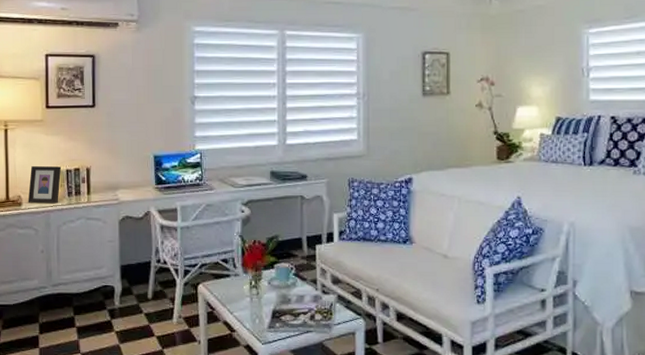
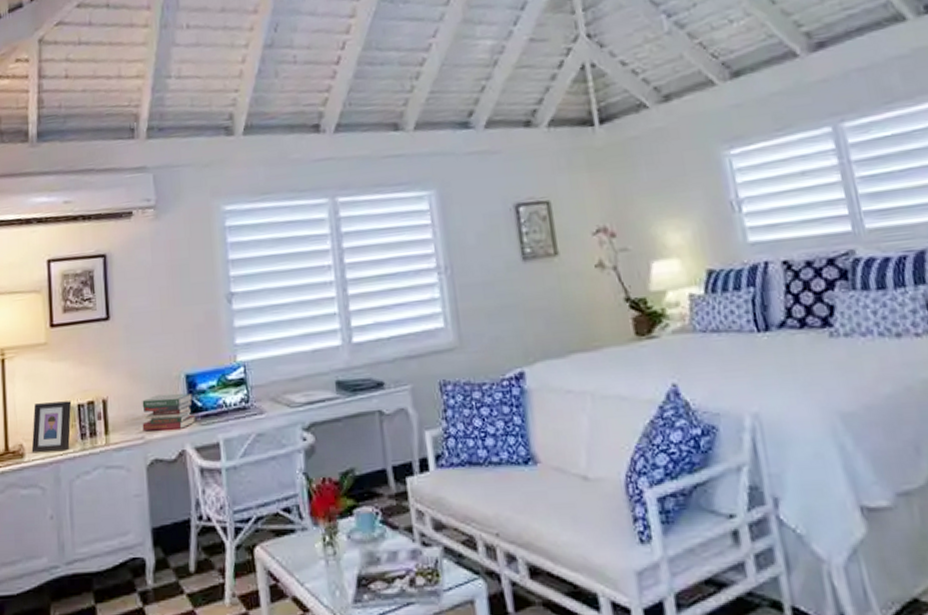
books: none [117,168,159,196] -> present [142,393,195,432]

